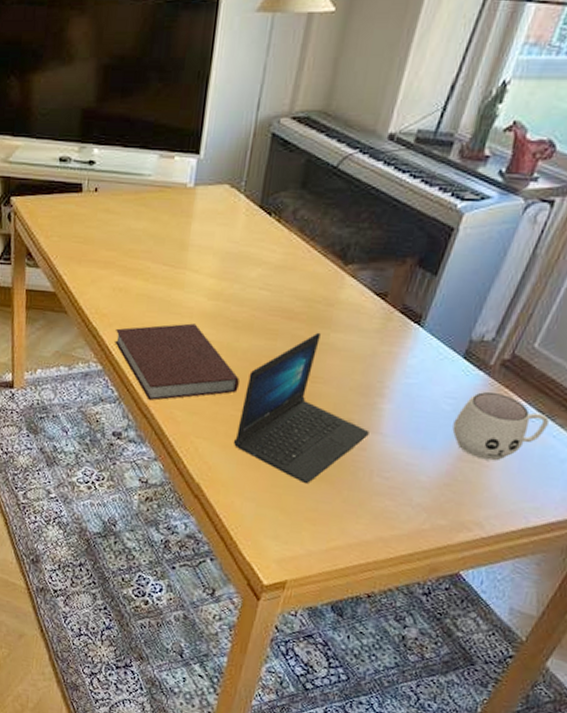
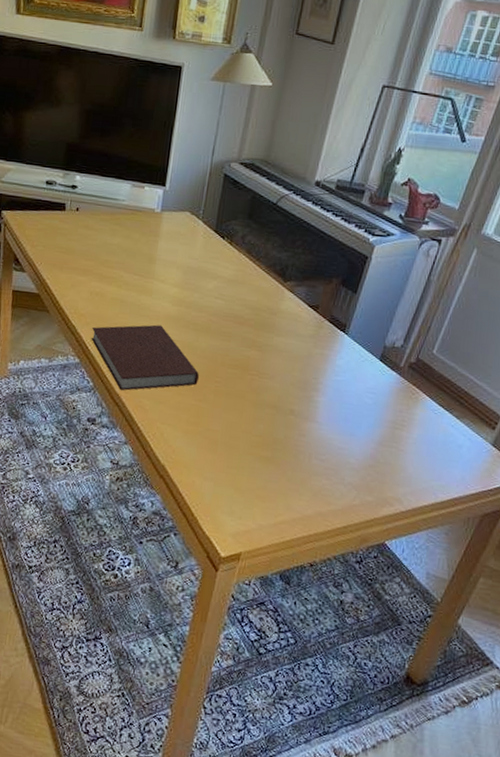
laptop: present [233,332,369,483] -> none [194,336,308,465]
mug: present [452,392,549,461] -> none [374,389,448,446]

